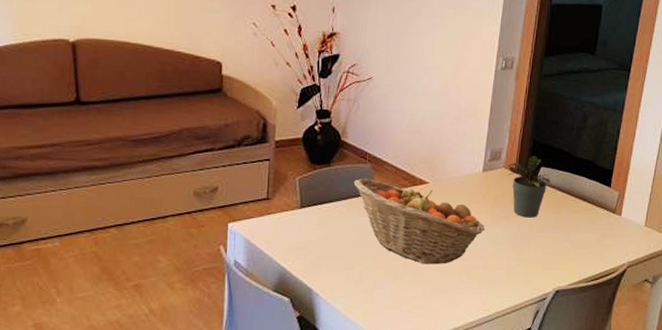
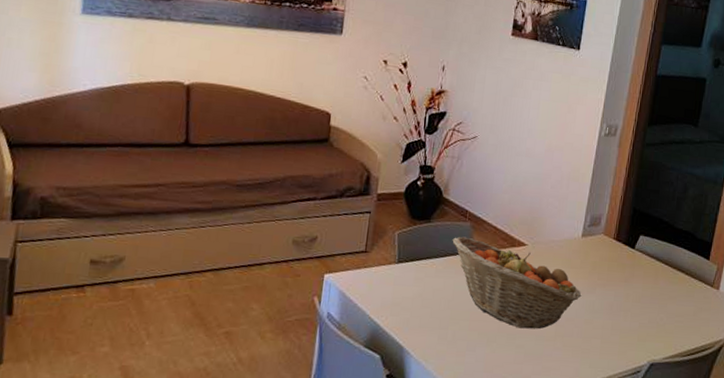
potted plant: present [508,155,551,218] -> none [606,223,650,287]

